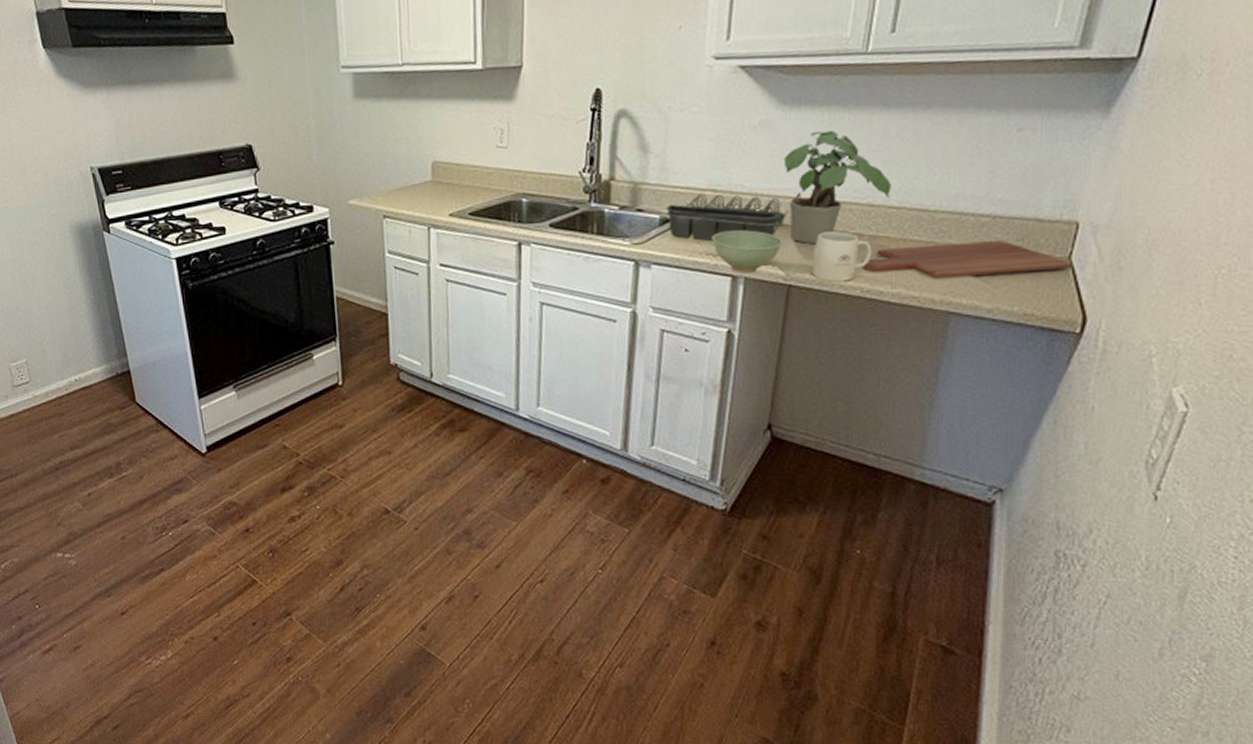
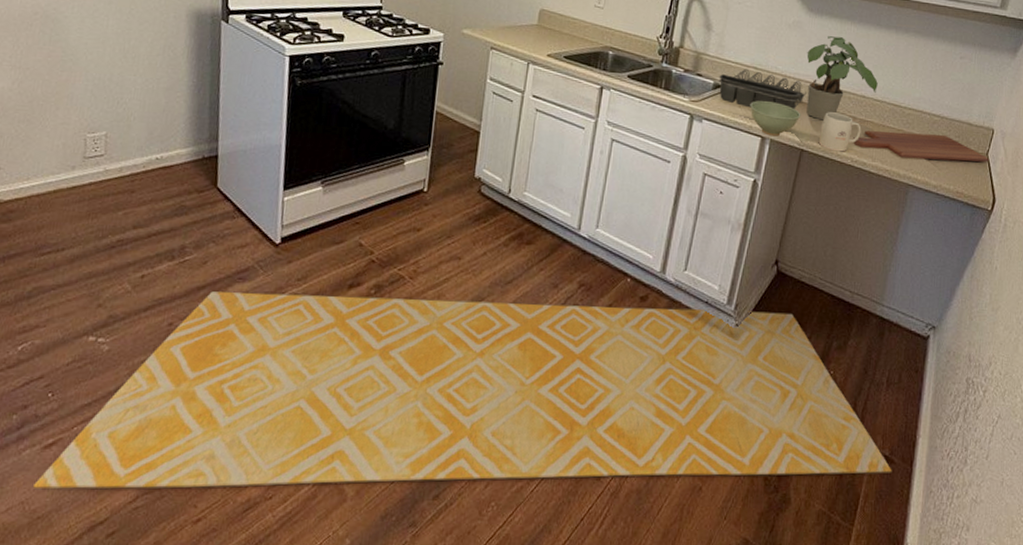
rug: none [43,485,953,689] -> present [33,291,892,490]

